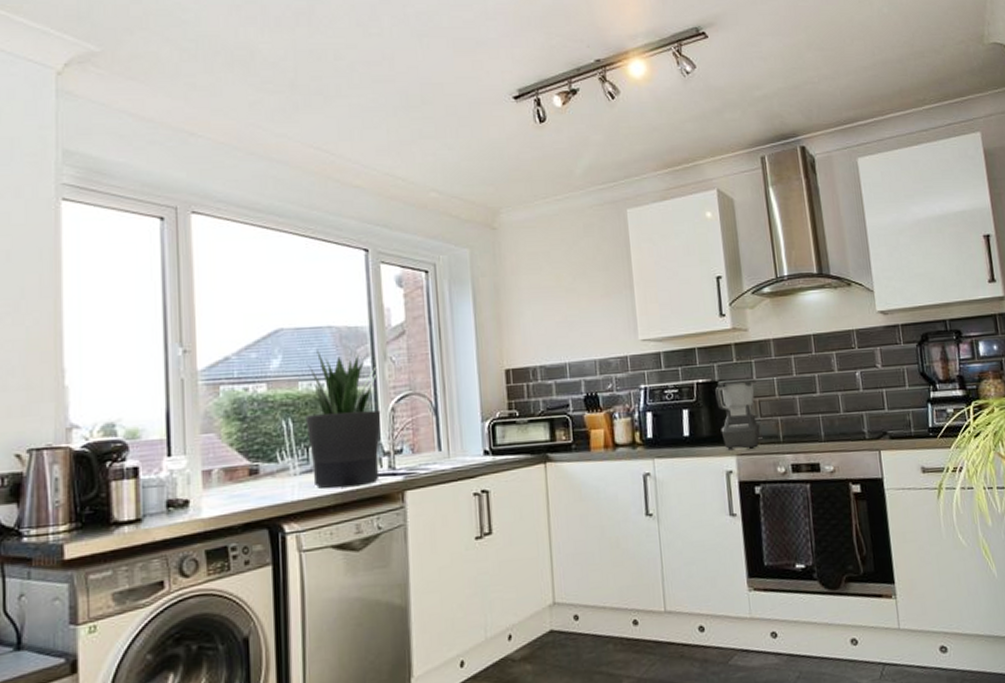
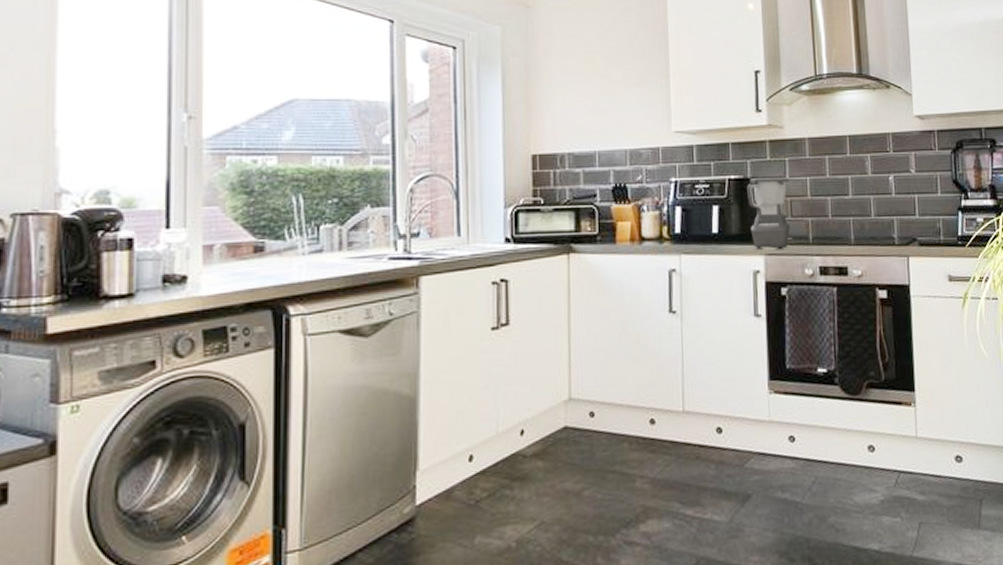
planter: present [305,349,381,489] -> none [317,122,399,271]

